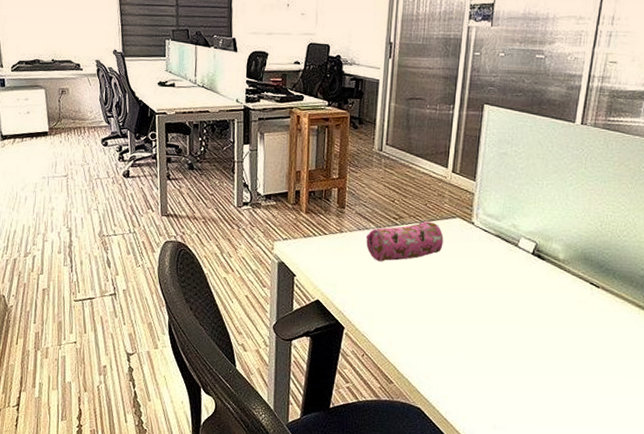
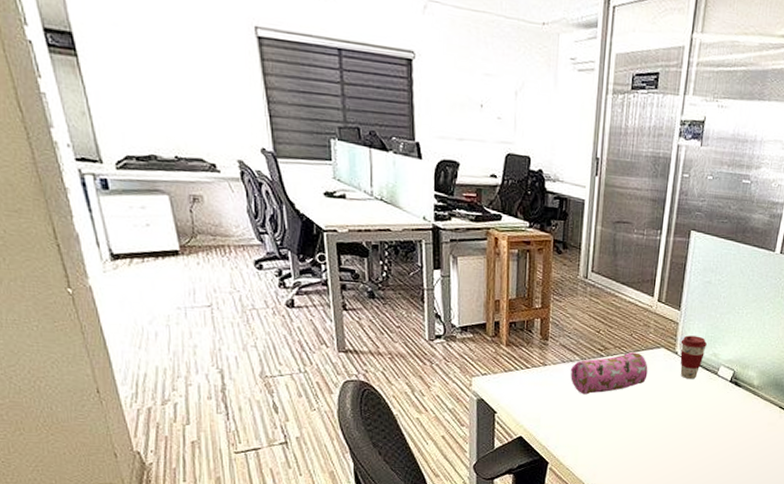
coffee cup: none [477,206,505,251] -> present [680,335,707,380]

